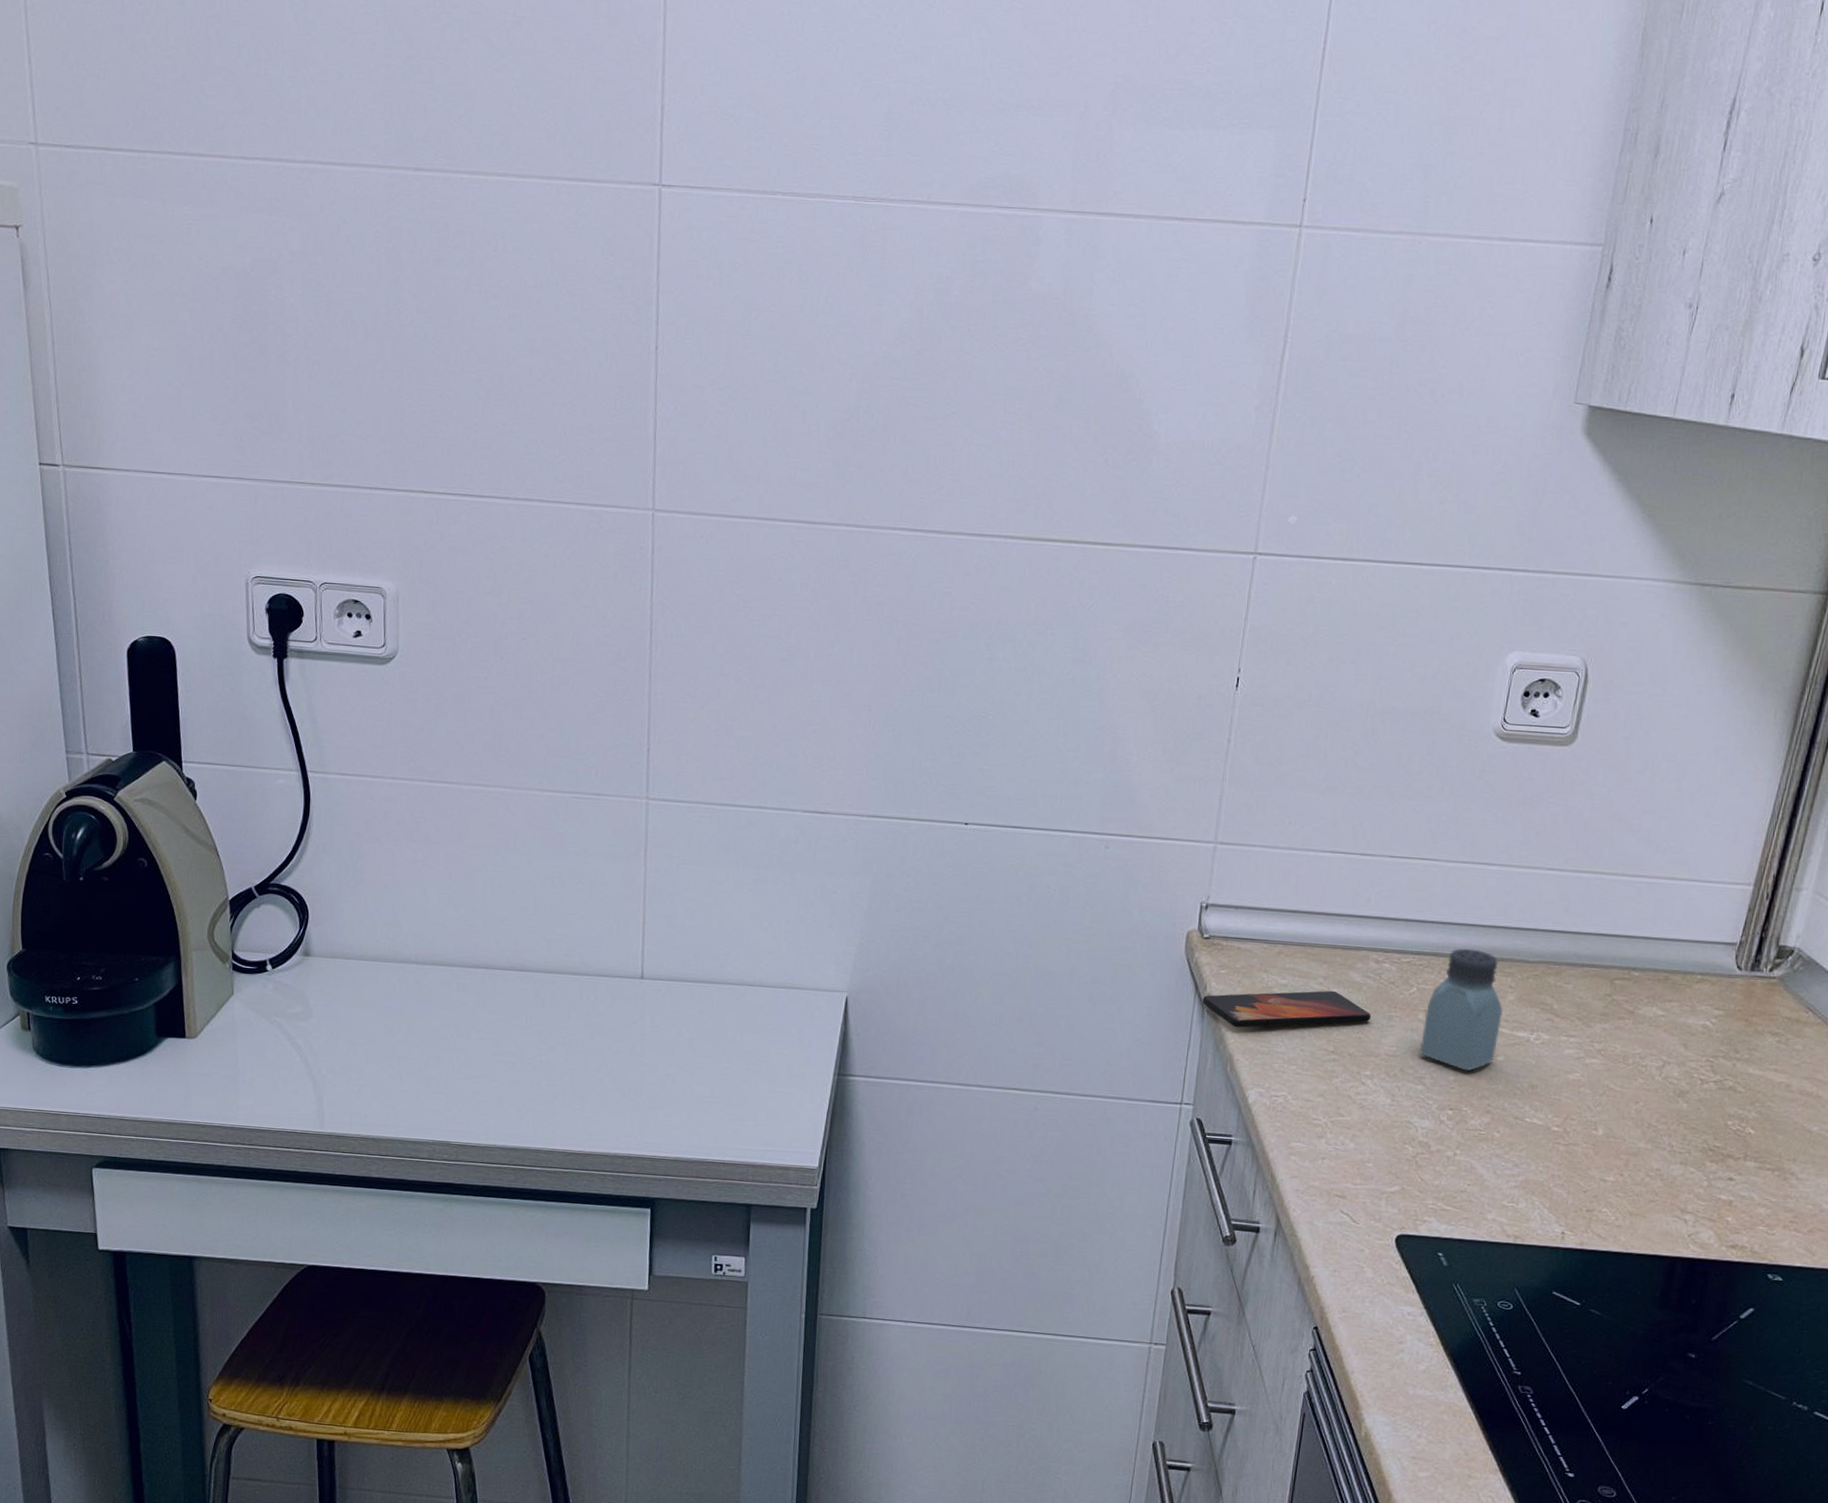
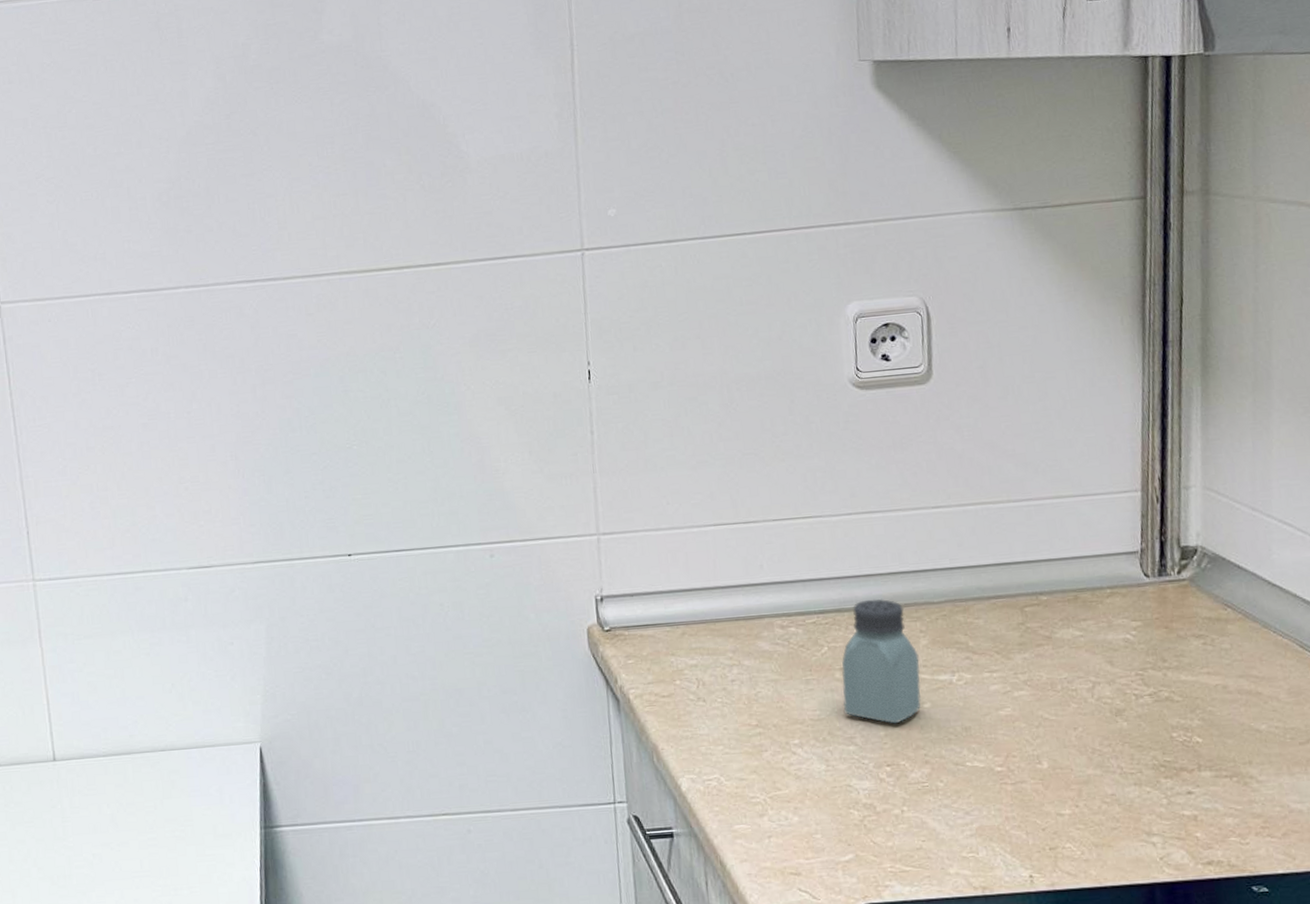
smartphone: present [1202,990,1372,1028] -> none [615,663,789,716]

